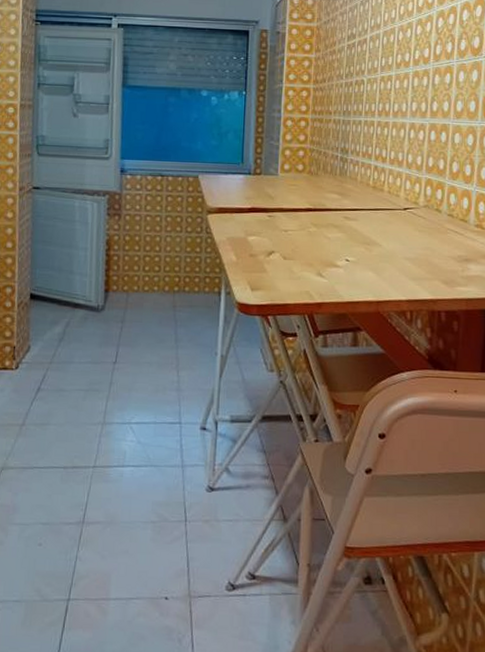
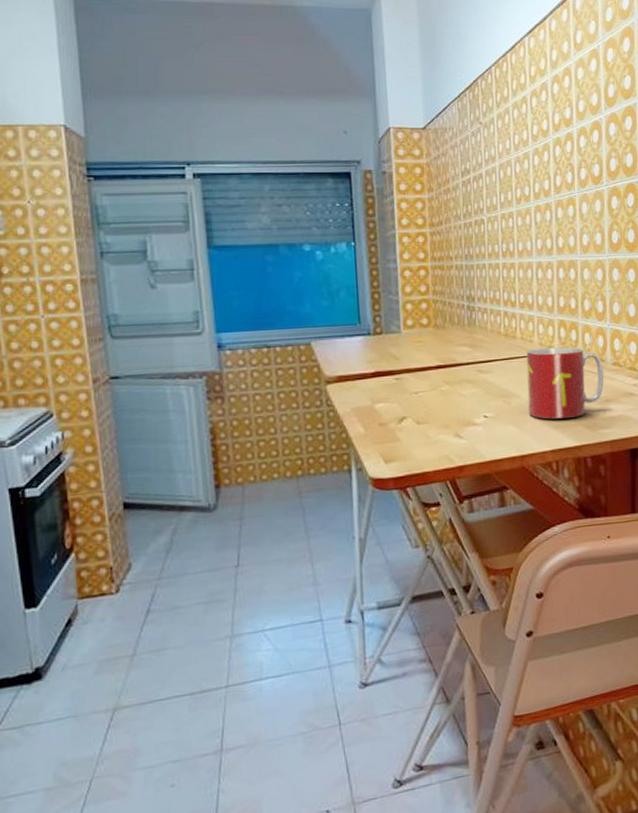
mug: none [389,203,466,272] -> present [526,347,605,419]

